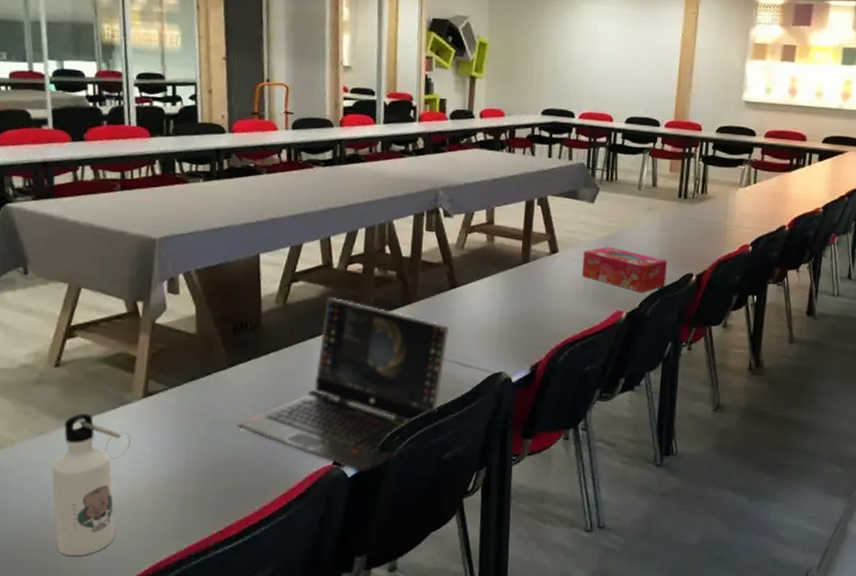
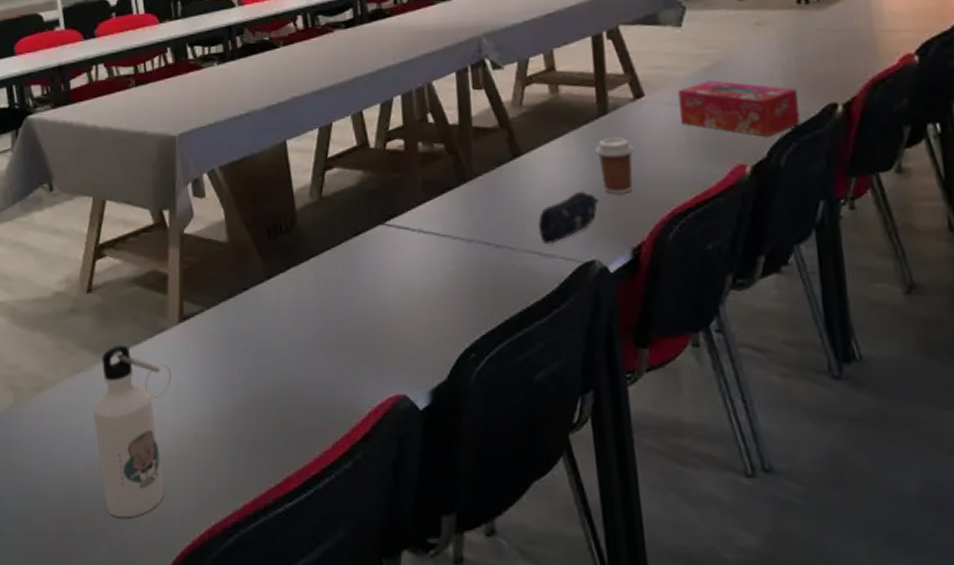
laptop computer: present [237,297,450,472] -> none [284,184,520,402]
pencil case: none [463,319,512,357] -> present [538,191,599,244]
coffee cup: none [515,281,544,324] -> present [595,137,634,194]

